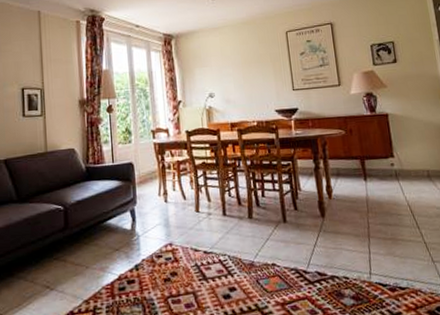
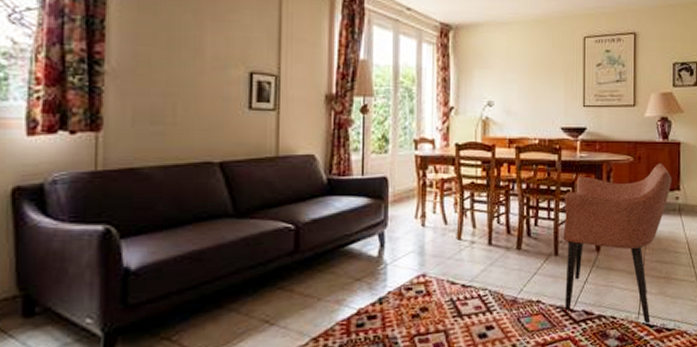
armchair: none [286,134,385,283] -> present [563,163,672,324]

